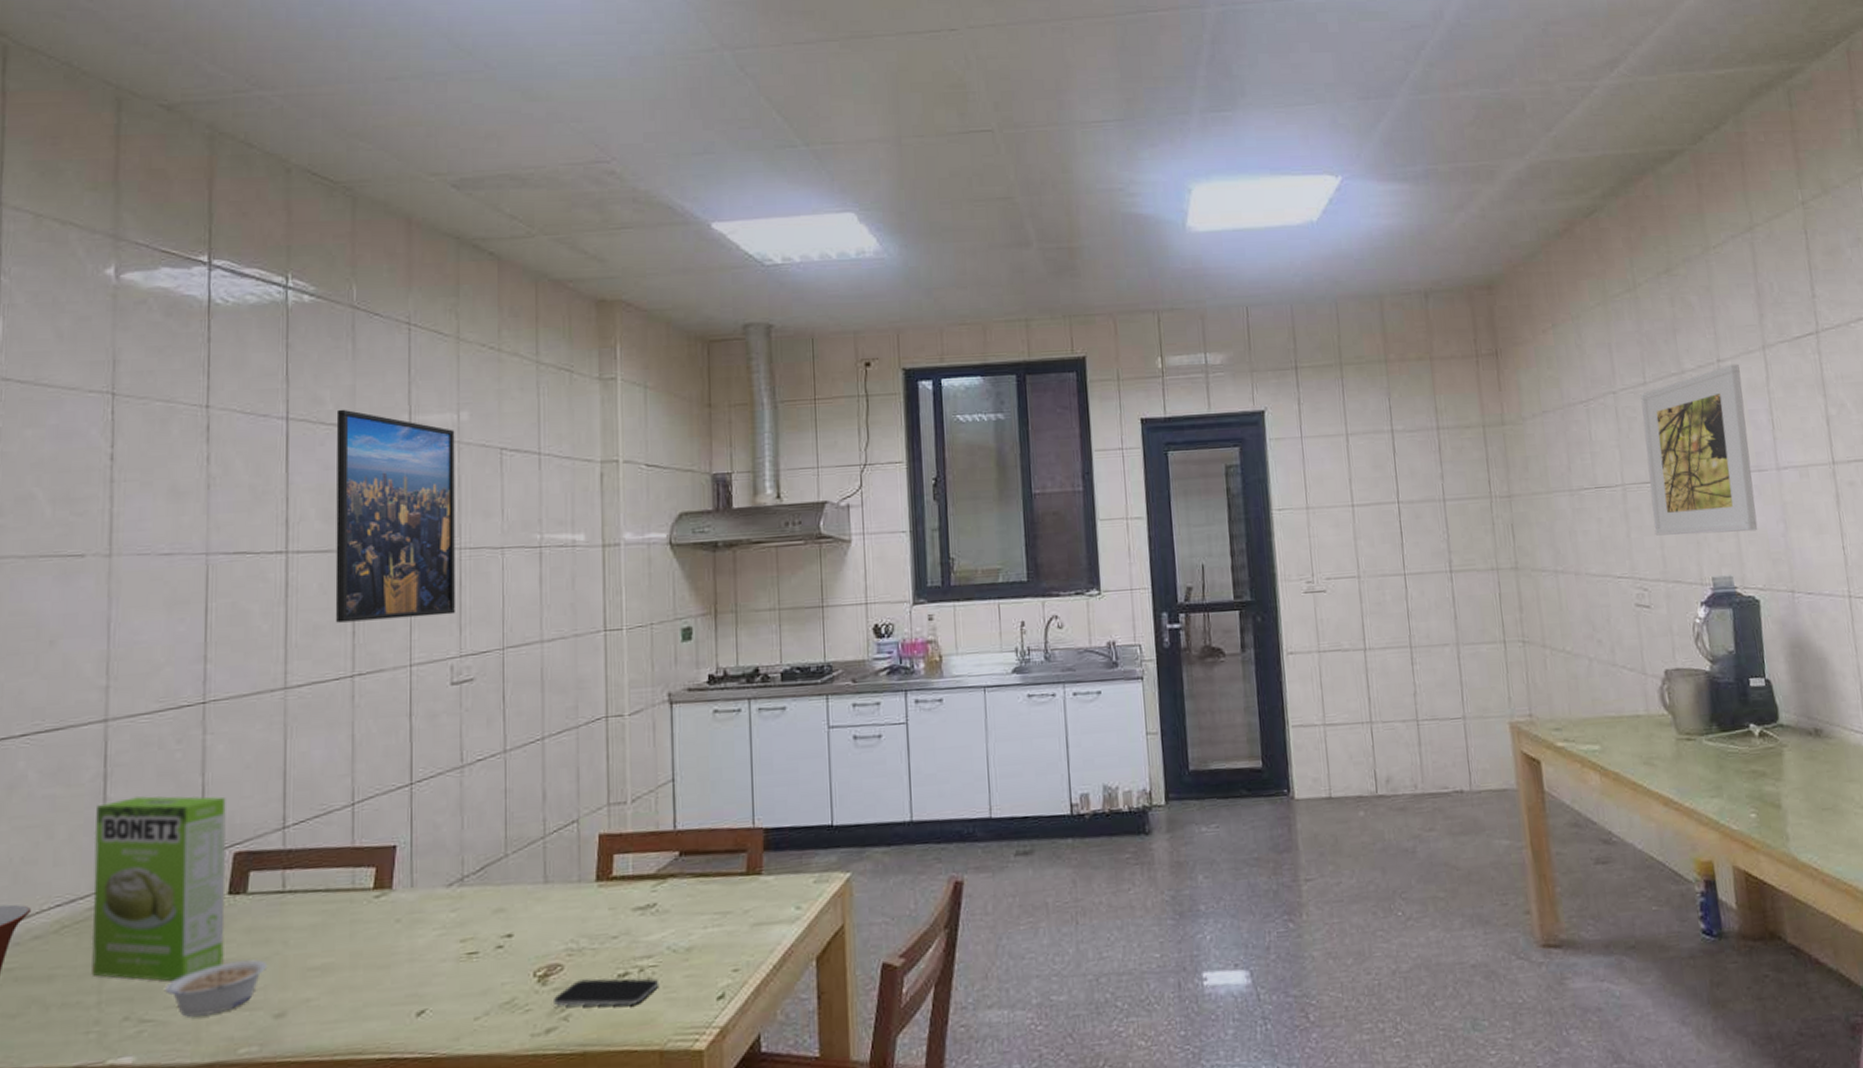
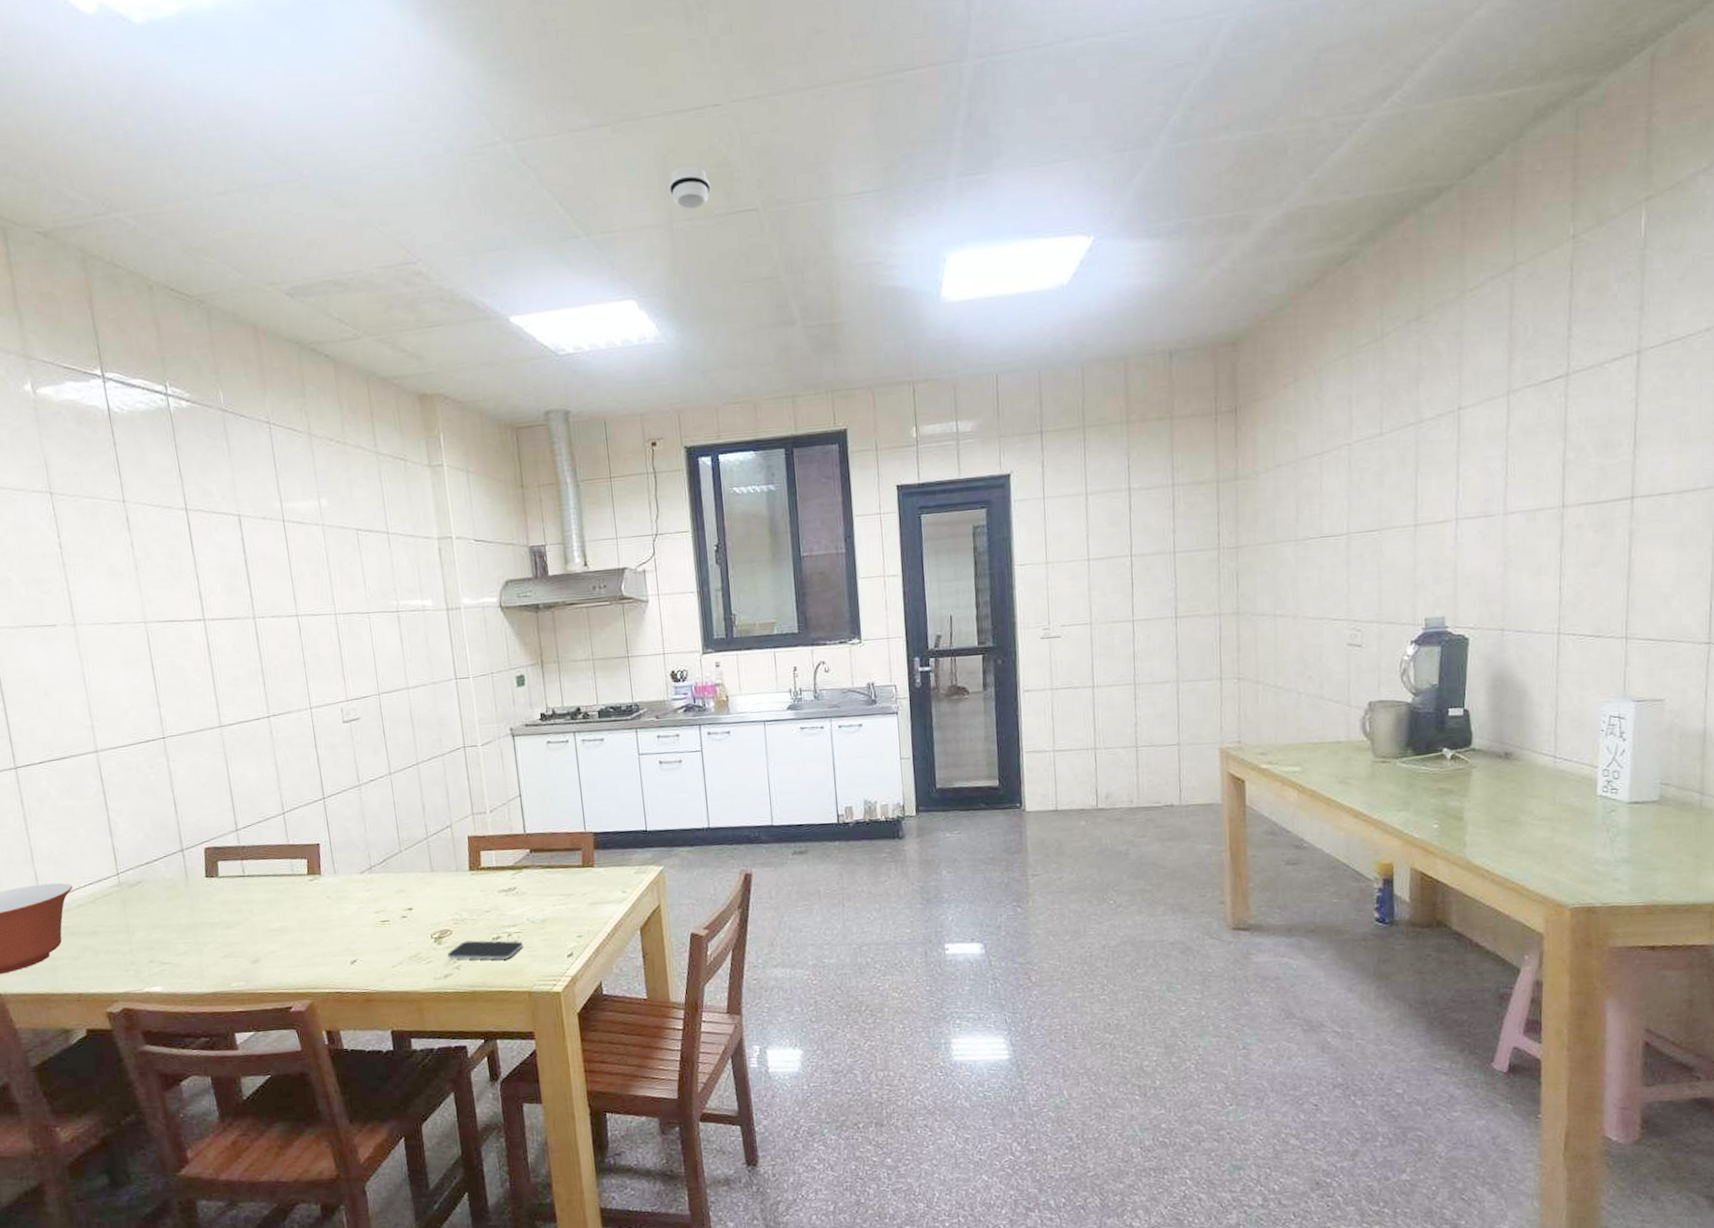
cake mix box: present [91,795,227,982] -> none [102,806,211,937]
legume: present [165,959,268,1017] -> none [174,922,242,961]
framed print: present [335,409,455,623] -> none [223,499,338,675]
smoke detector: none [899,85,944,126] -> present [669,165,711,209]
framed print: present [1640,363,1758,536] -> none [1374,410,1480,581]

